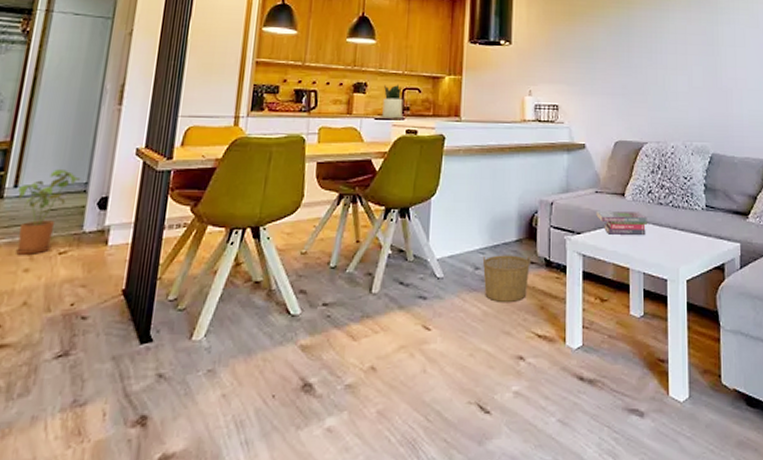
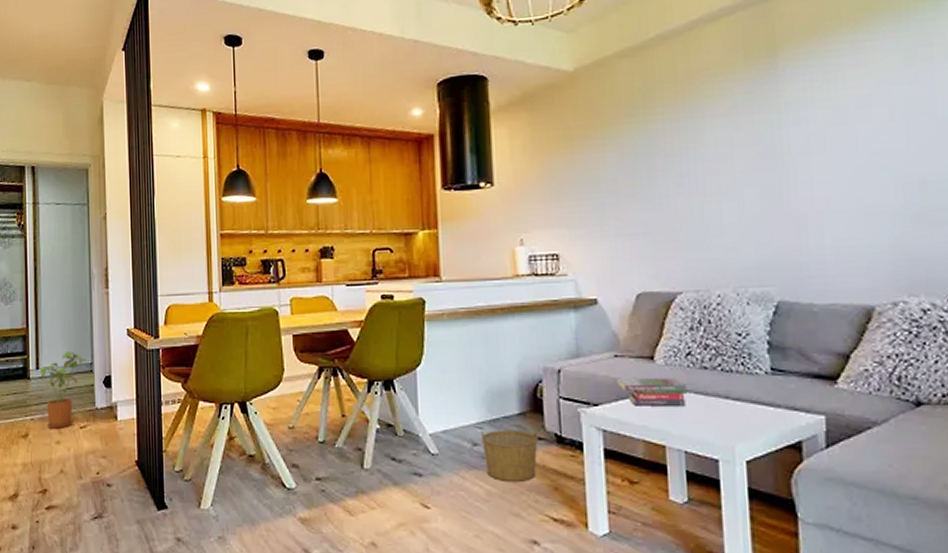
planter: present [381,84,404,119] -> none [352,245,377,285]

